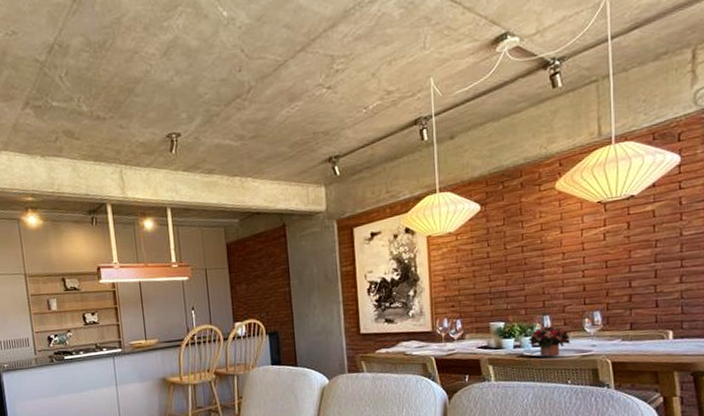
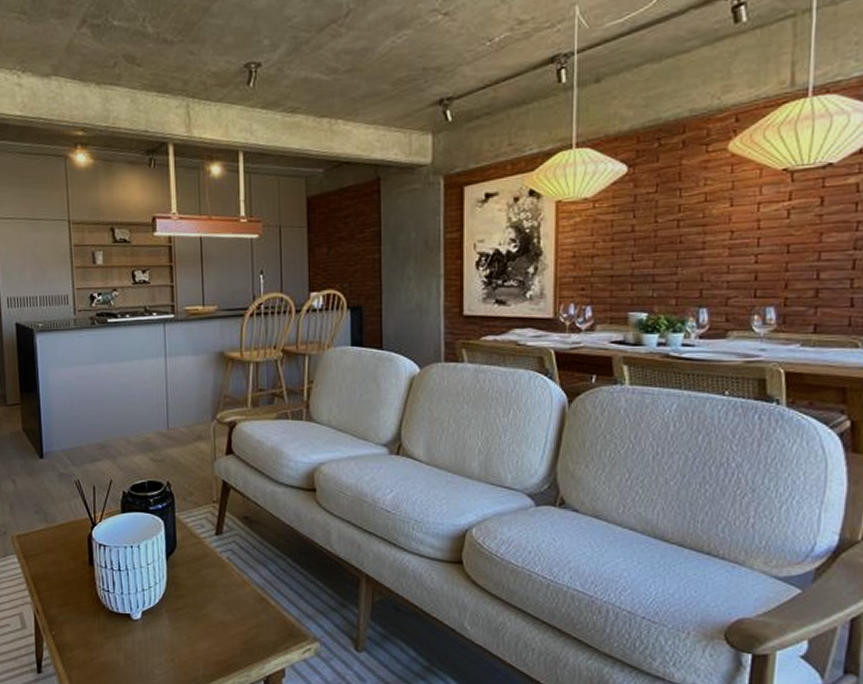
bouquet: present [528,326,571,357] -> none [677,320,733,359]

